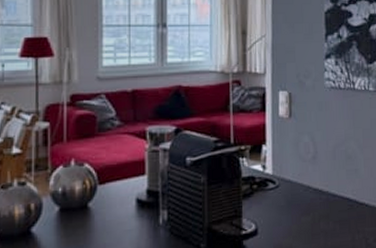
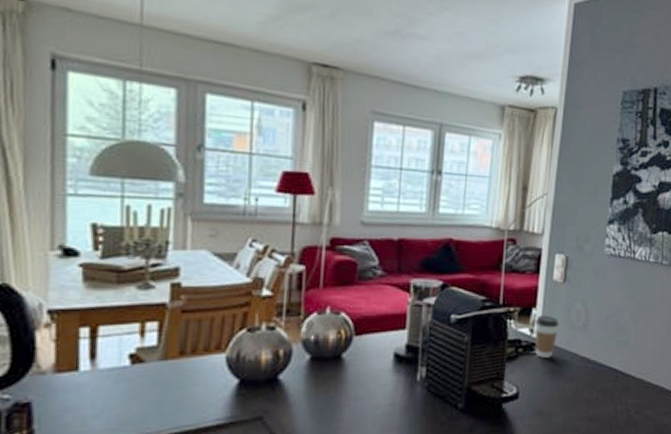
coffee cup: none [266,151,290,193] -> present [534,316,559,358]

